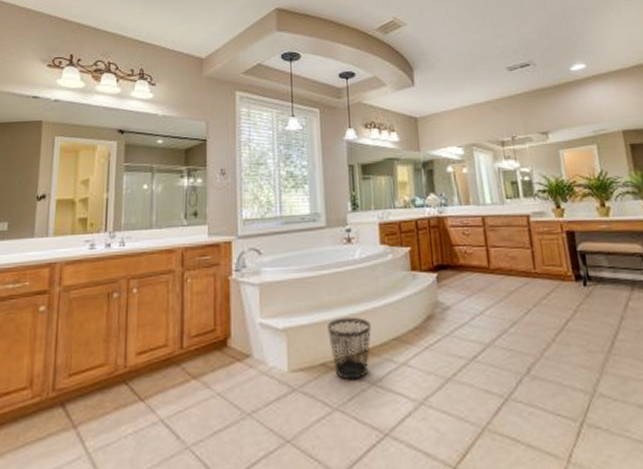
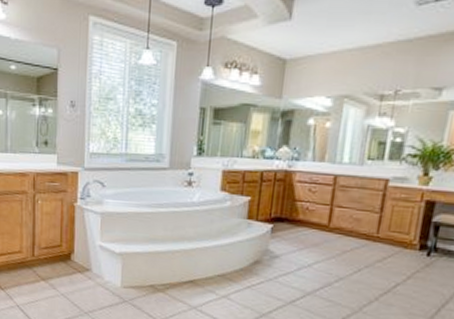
wastebasket: present [328,317,371,381] -> none [159,251,199,303]

